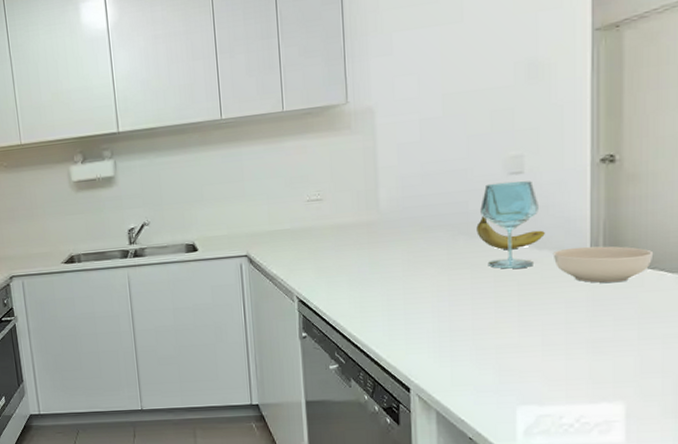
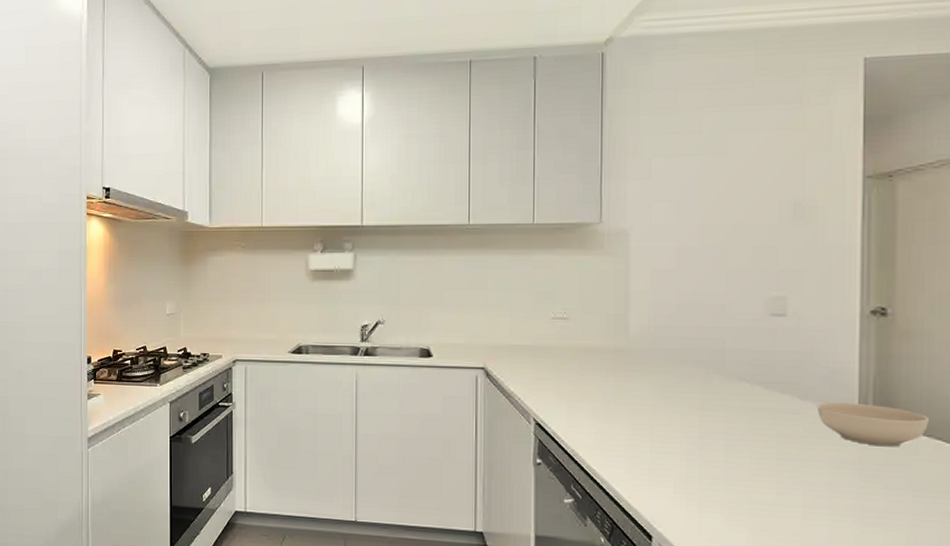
fruit: present [476,216,545,250] -> none [733,357,808,397]
wine glass: present [480,181,540,269] -> none [738,323,803,418]

